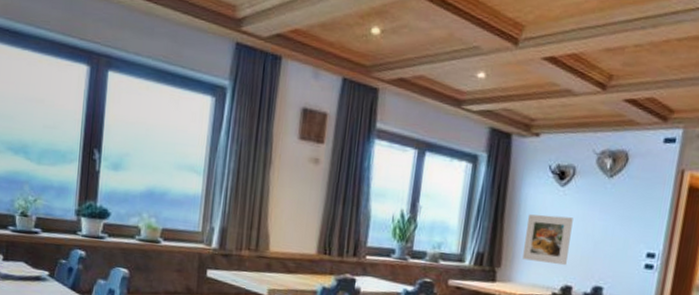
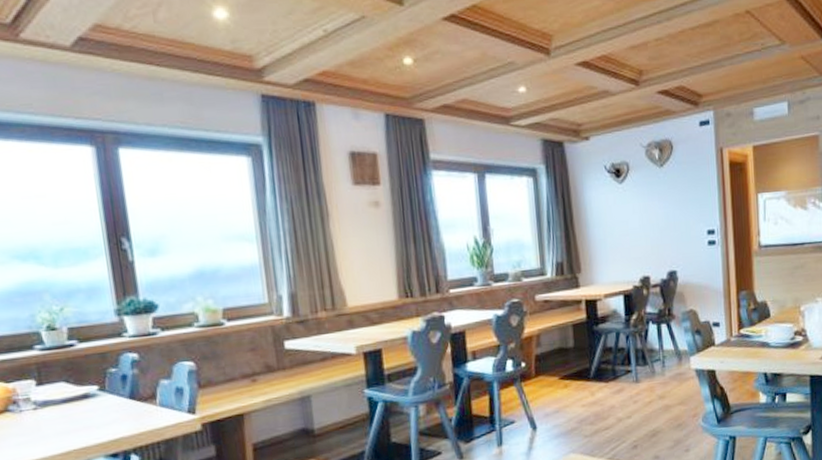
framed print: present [523,214,573,266] -> none [595,211,640,261]

